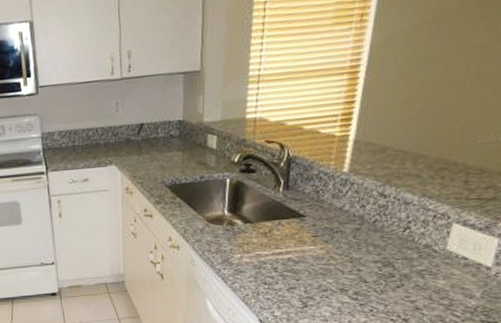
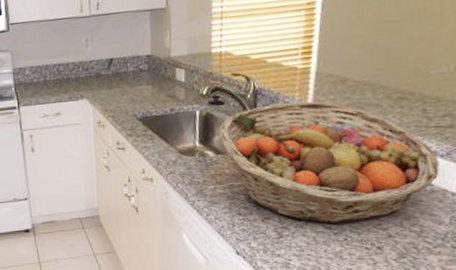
fruit basket: none [249,170,477,296] -> present [219,101,440,225]

